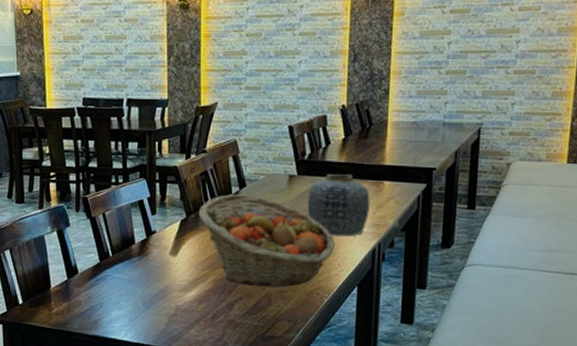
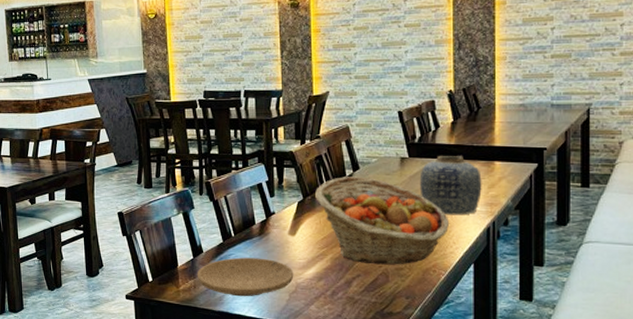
plate: none [71,279,174,321] -> present [197,257,294,297]

